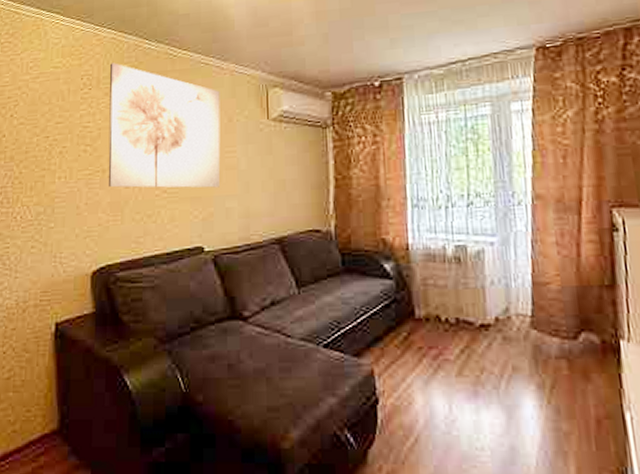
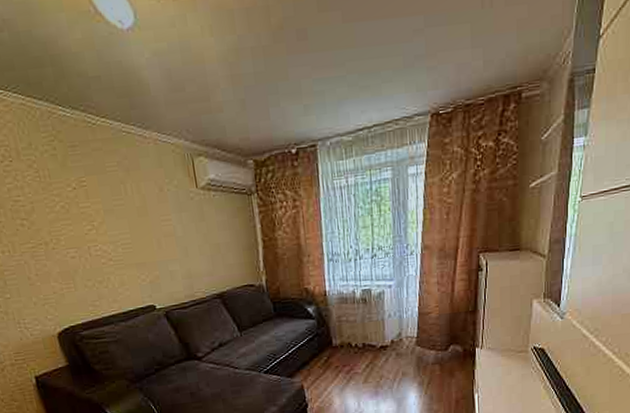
wall art: present [108,63,221,188] -> none [26,132,161,259]

